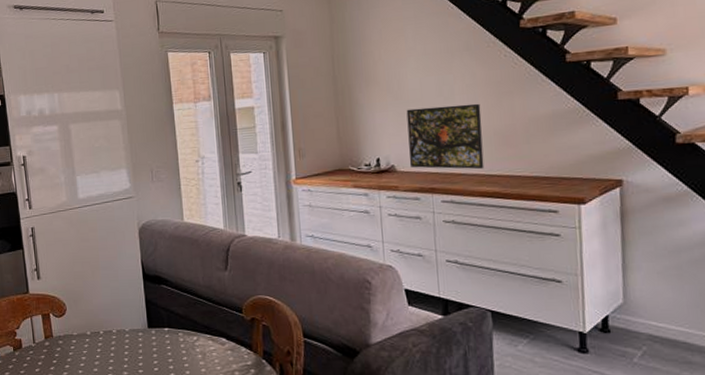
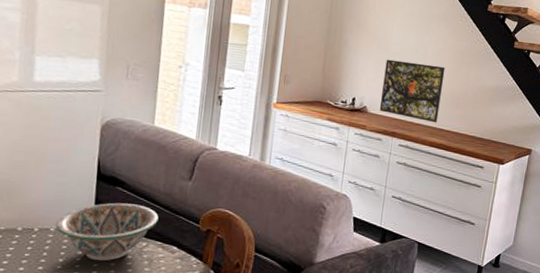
decorative bowl: none [116,300,204,358] -> present [55,202,159,261]

